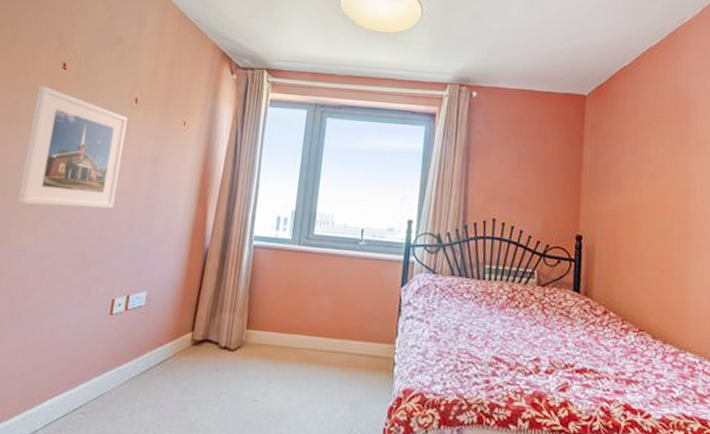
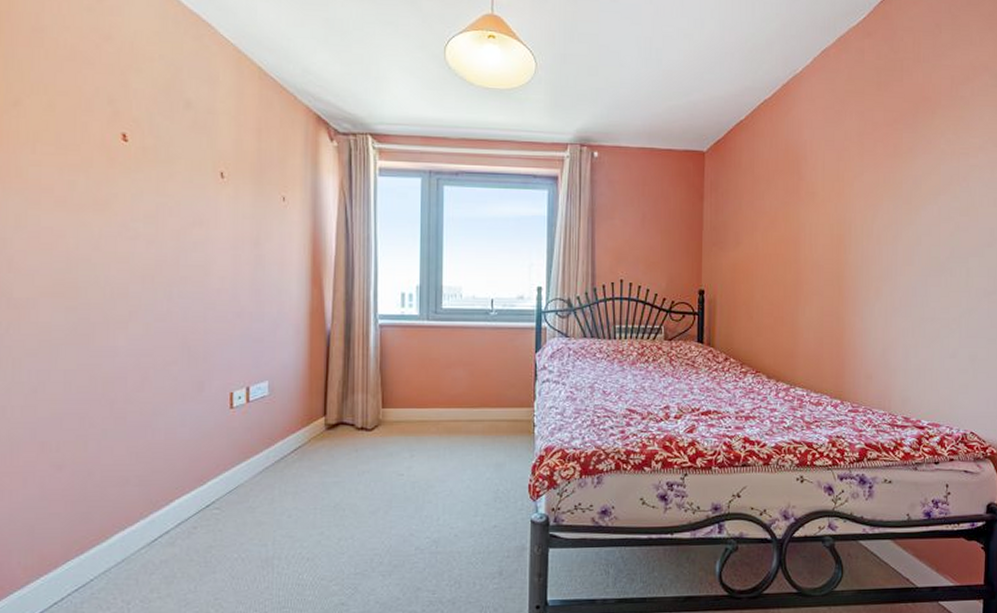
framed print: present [17,85,128,209] -> none [95,161,216,300]

